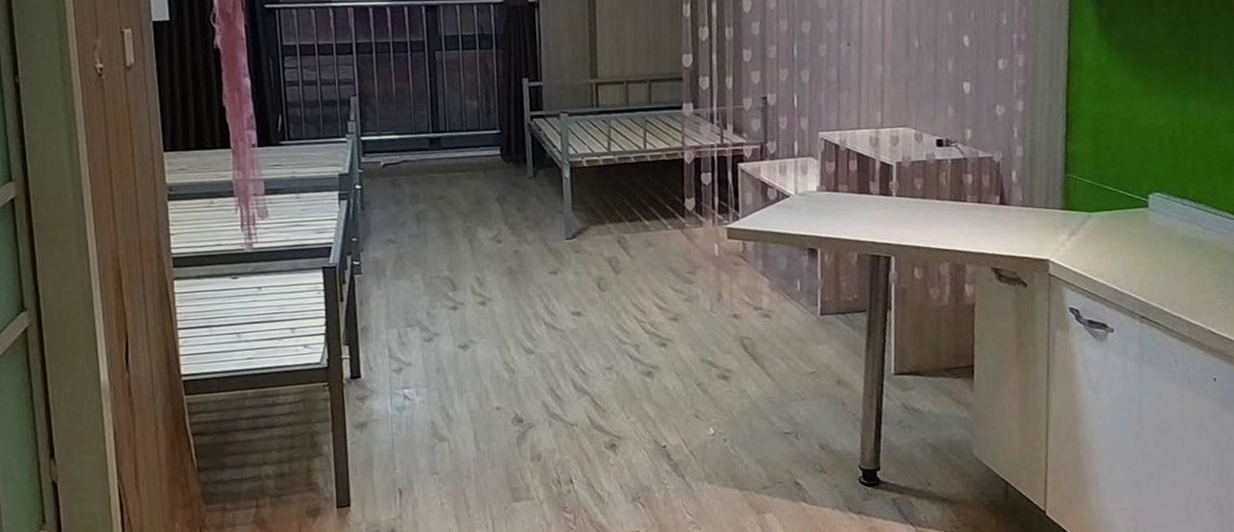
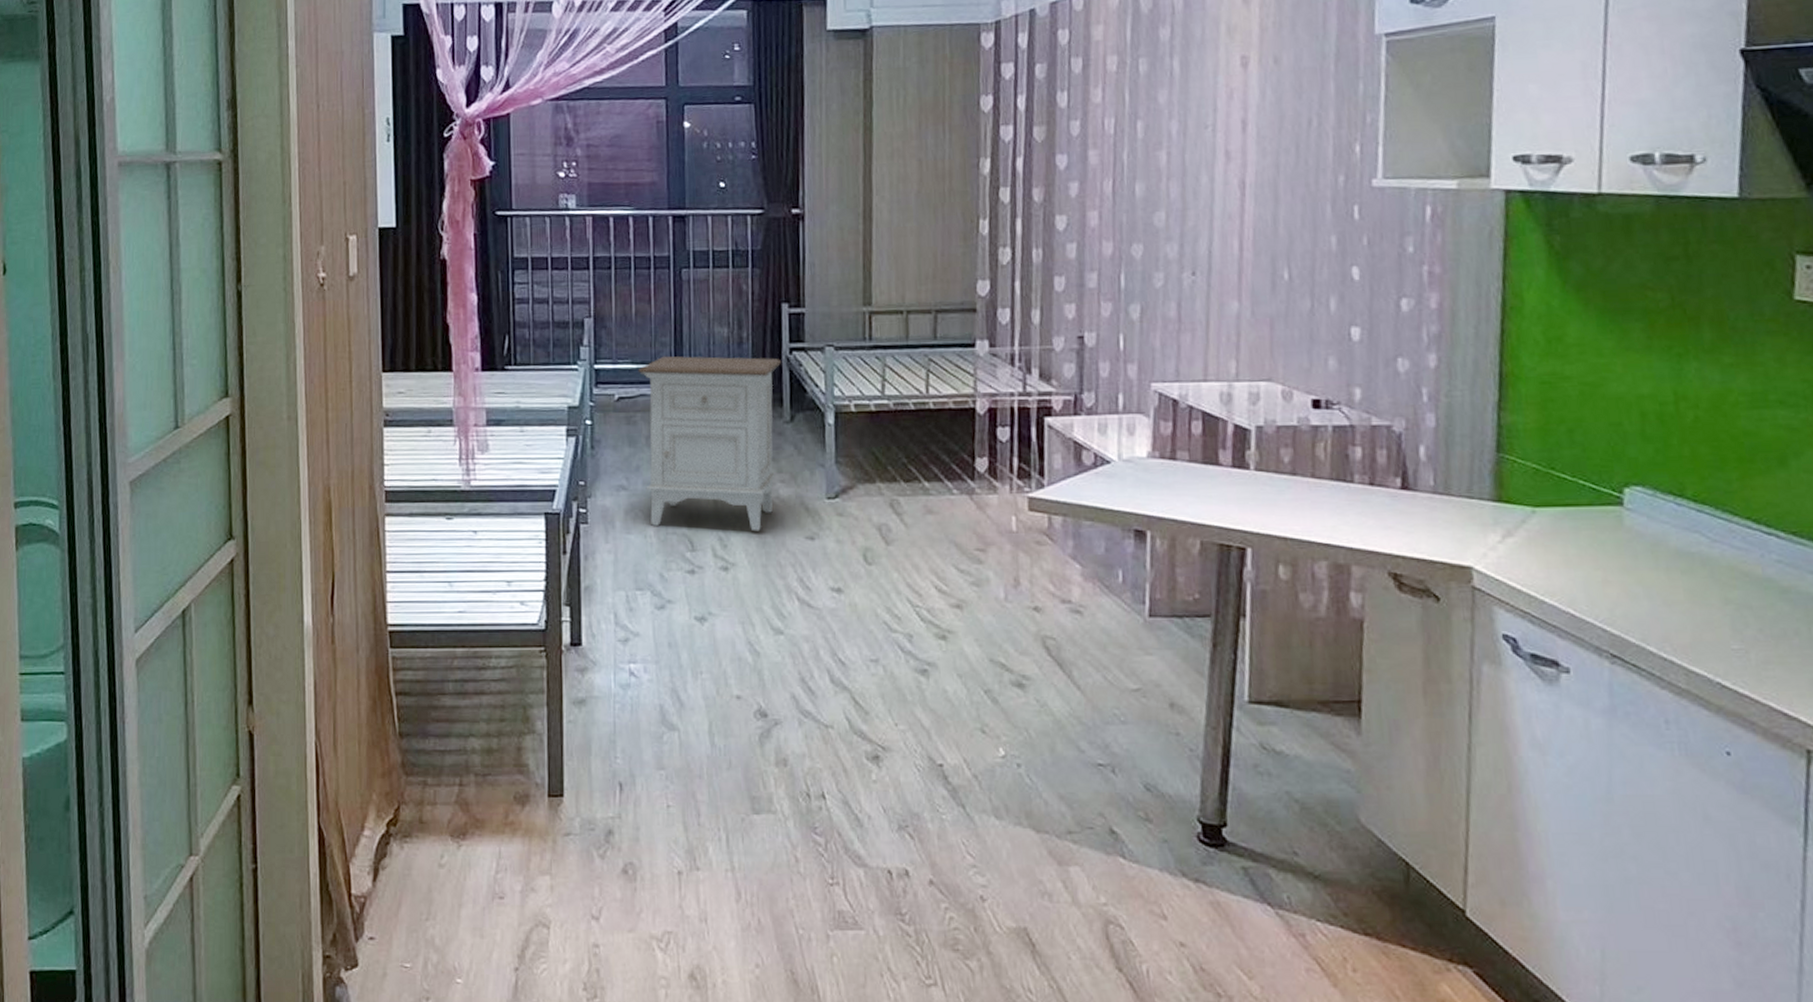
nightstand: none [400,124,525,272] -> present [638,356,782,532]

